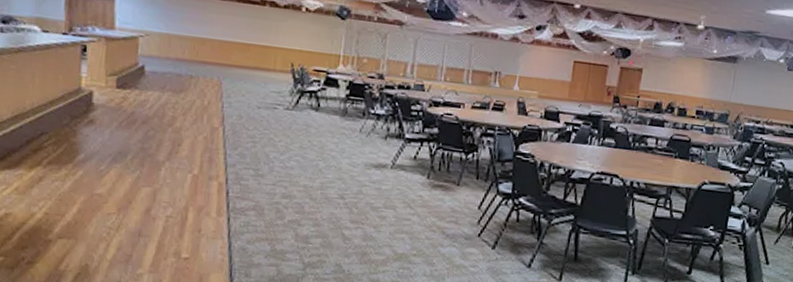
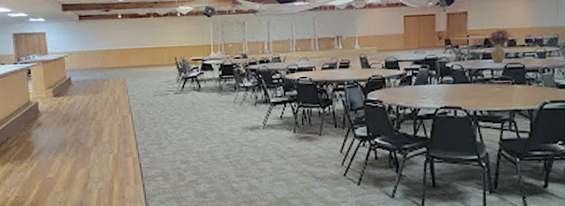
flower arrangement: none [658,92,683,133] -> present [488,27,511,64]

